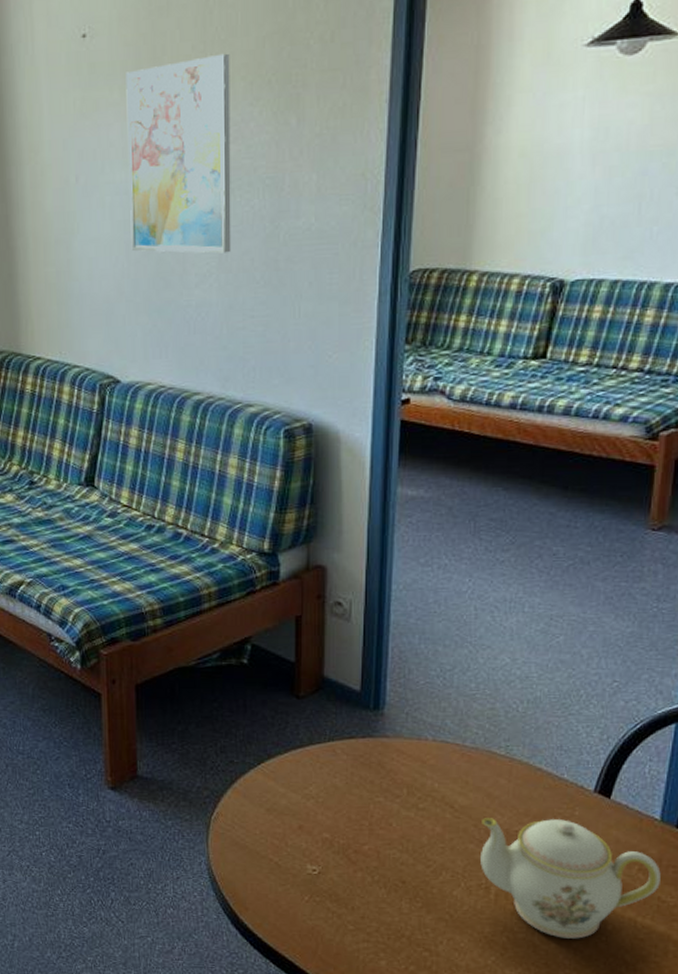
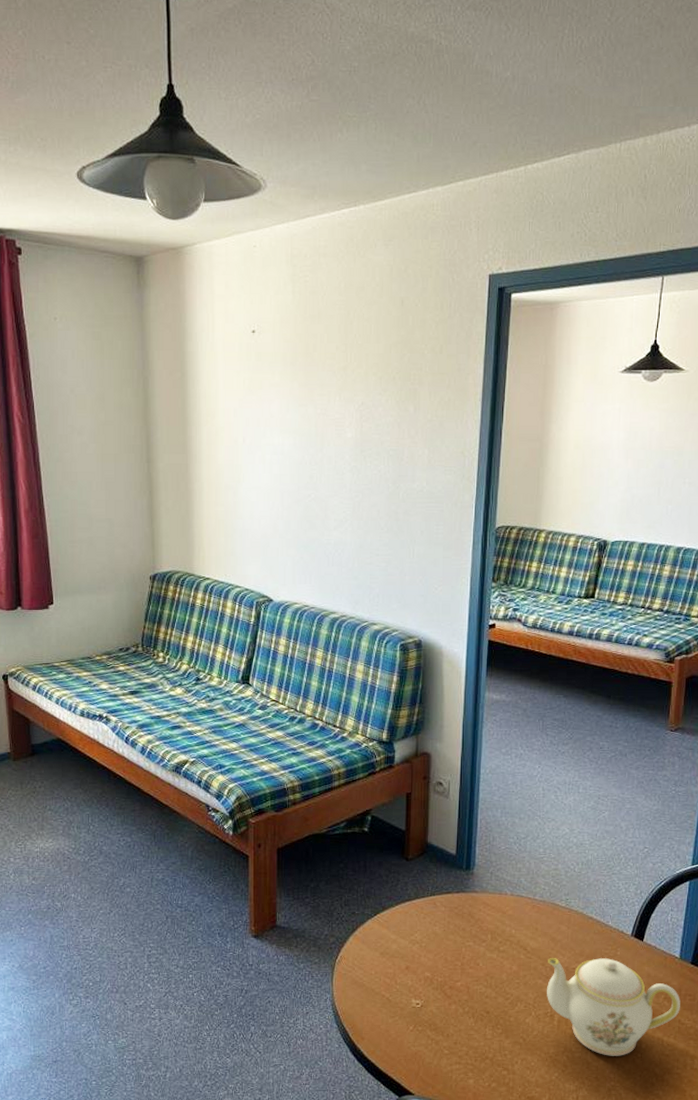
wall art: present [126,53,231,254] -> none [284,354,365,505]

